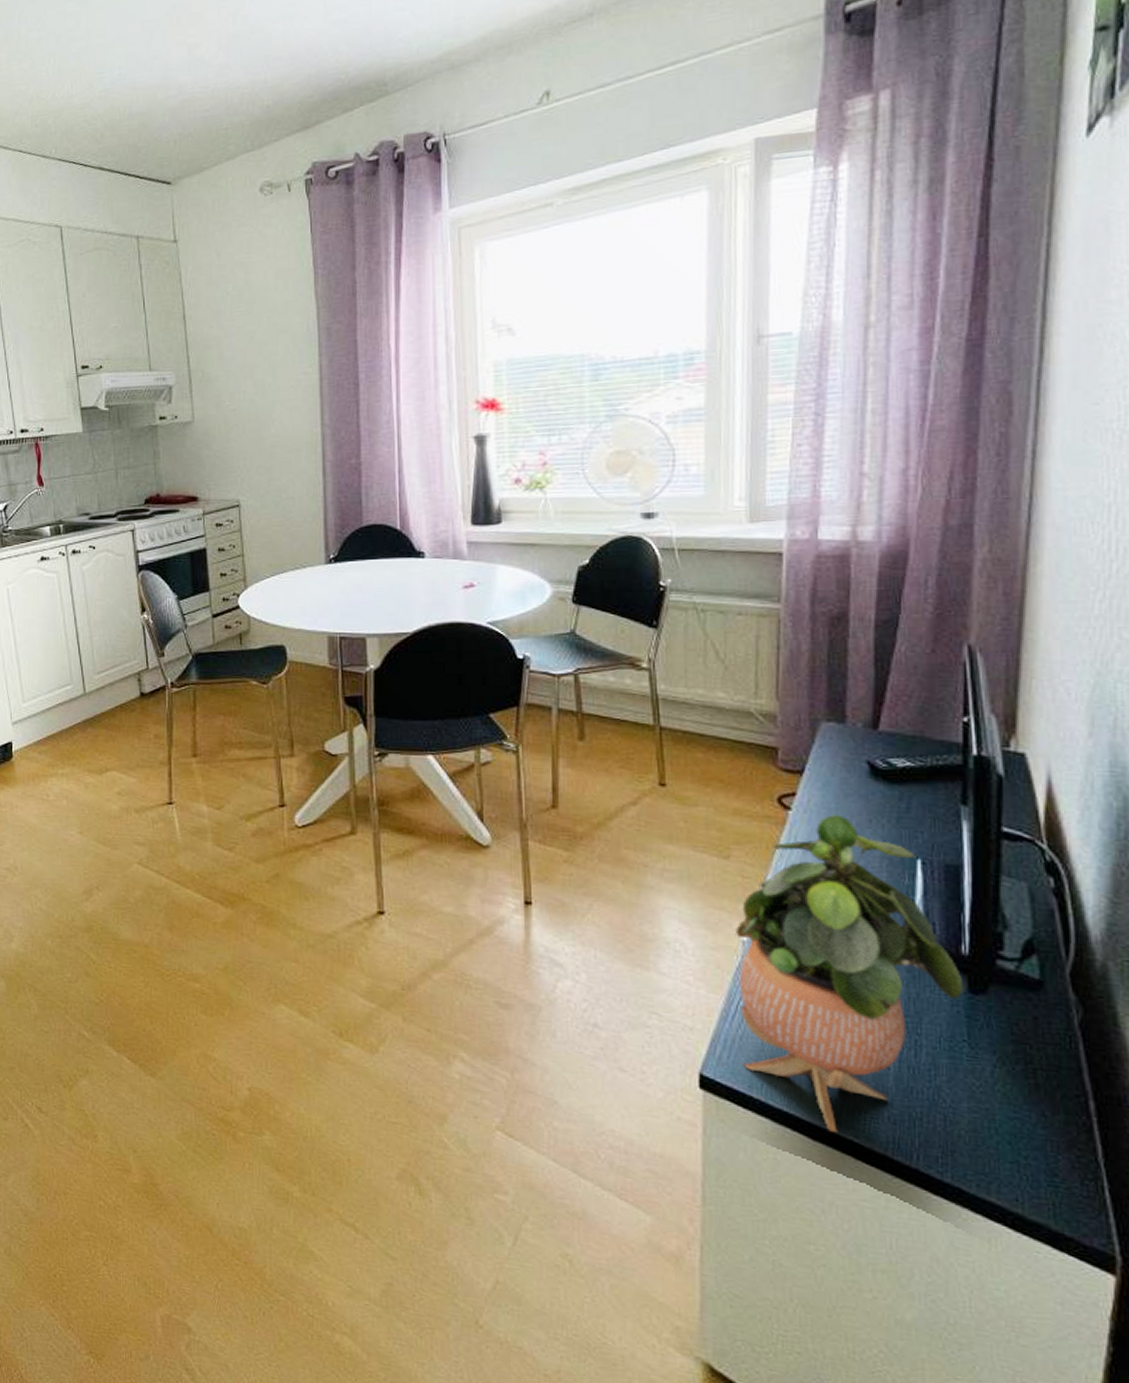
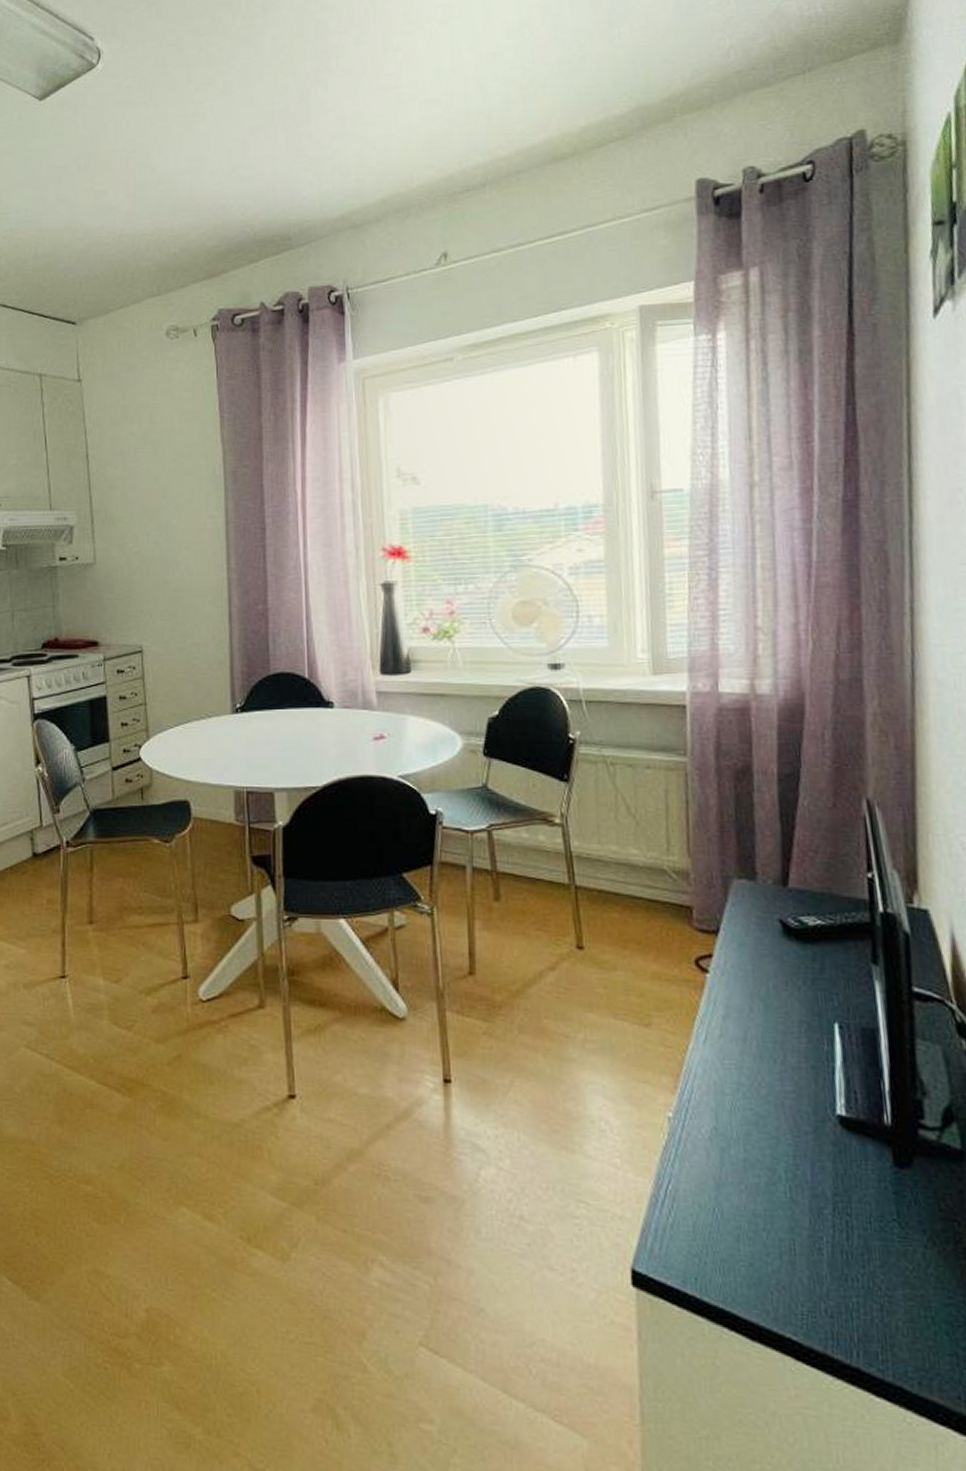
potted plant: present [736,813,964,1133] -> none [660,976,890,1330]

